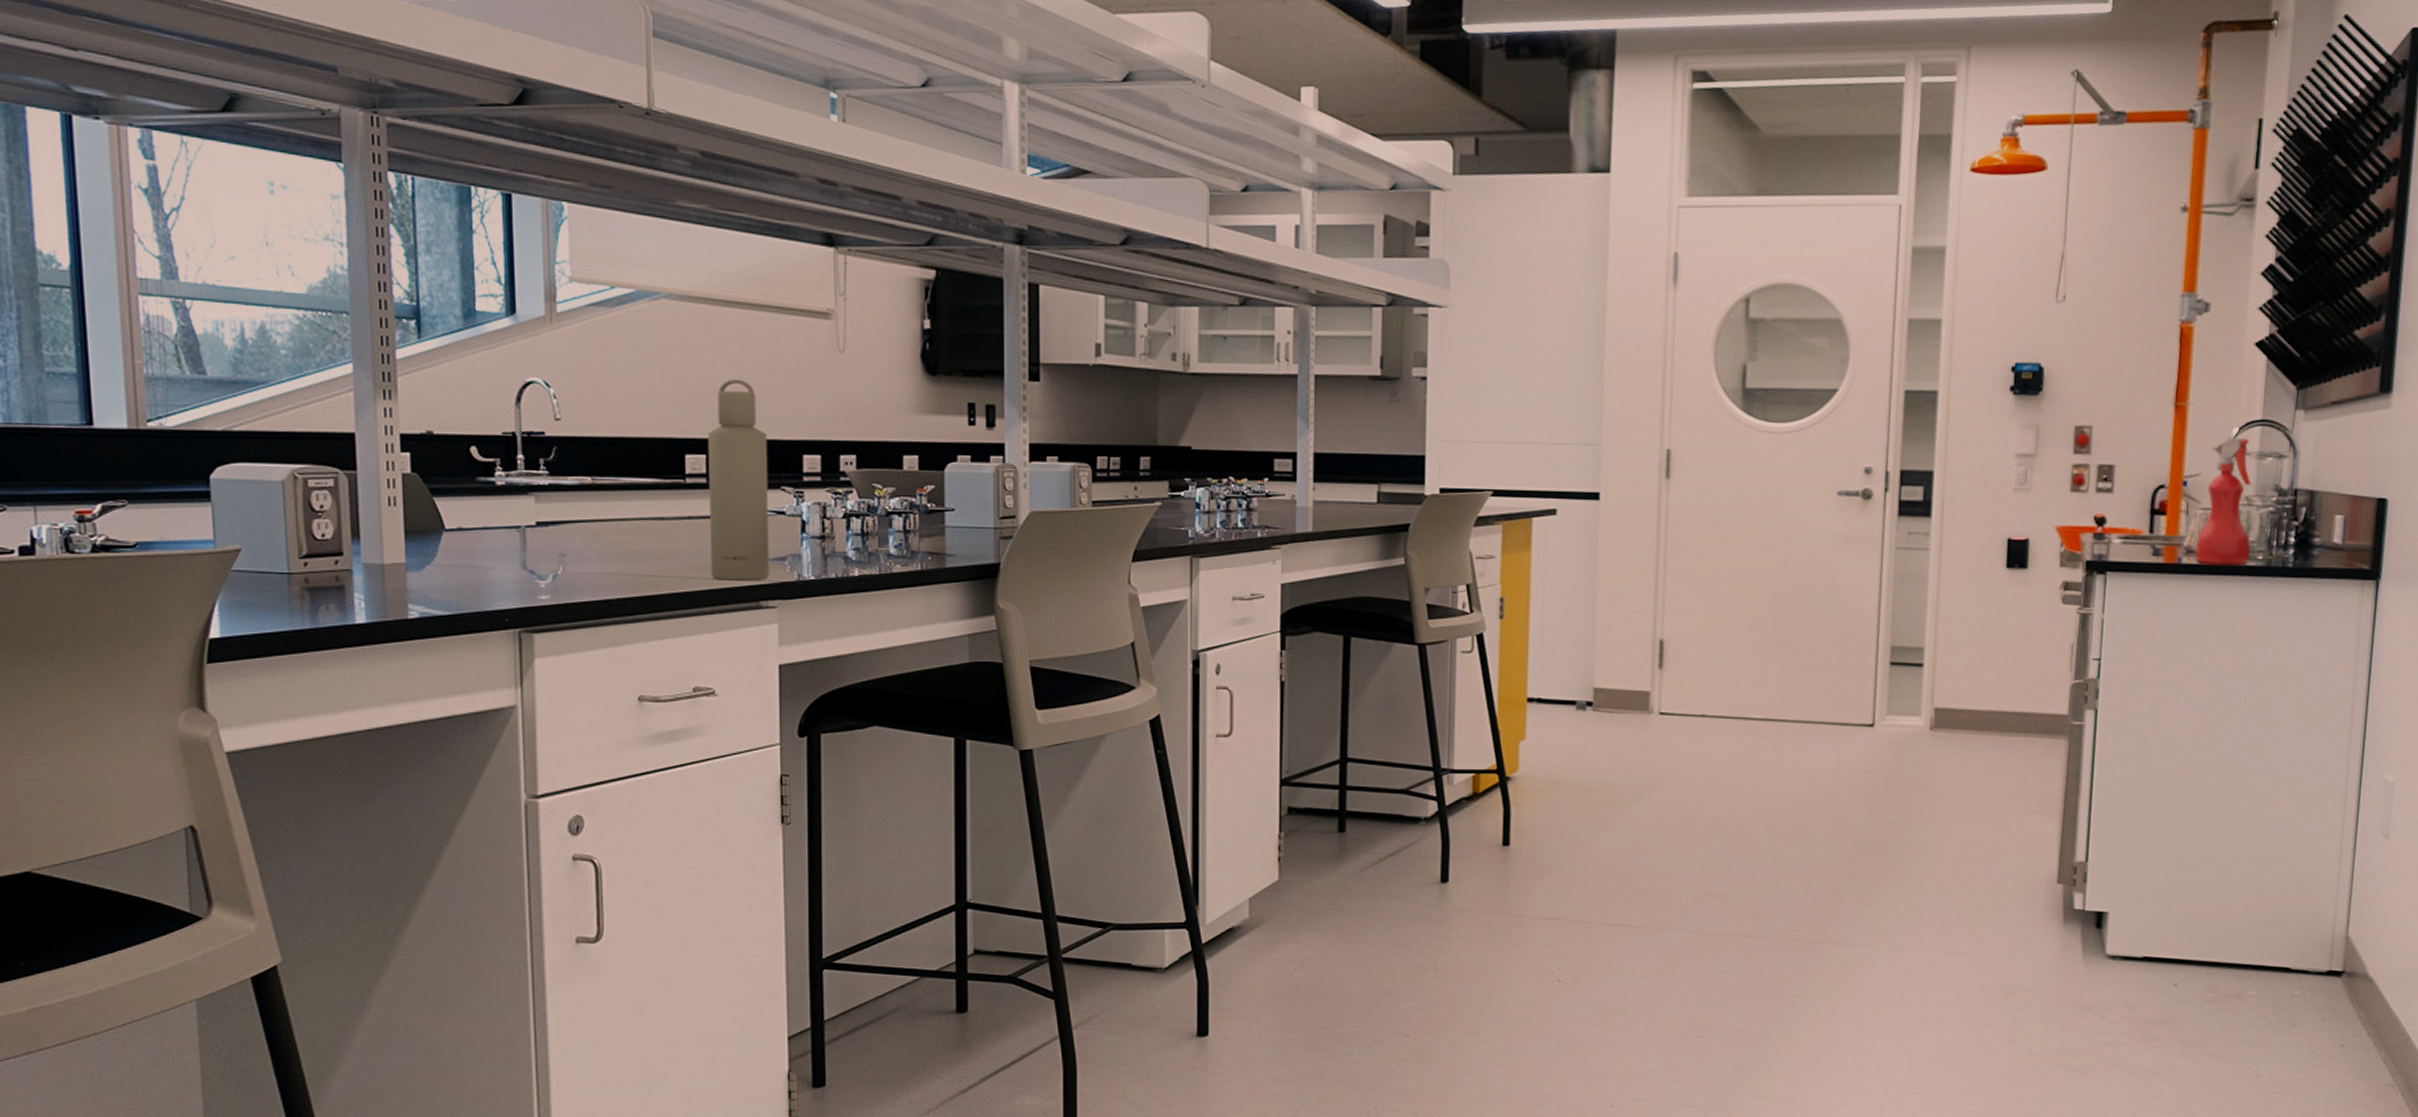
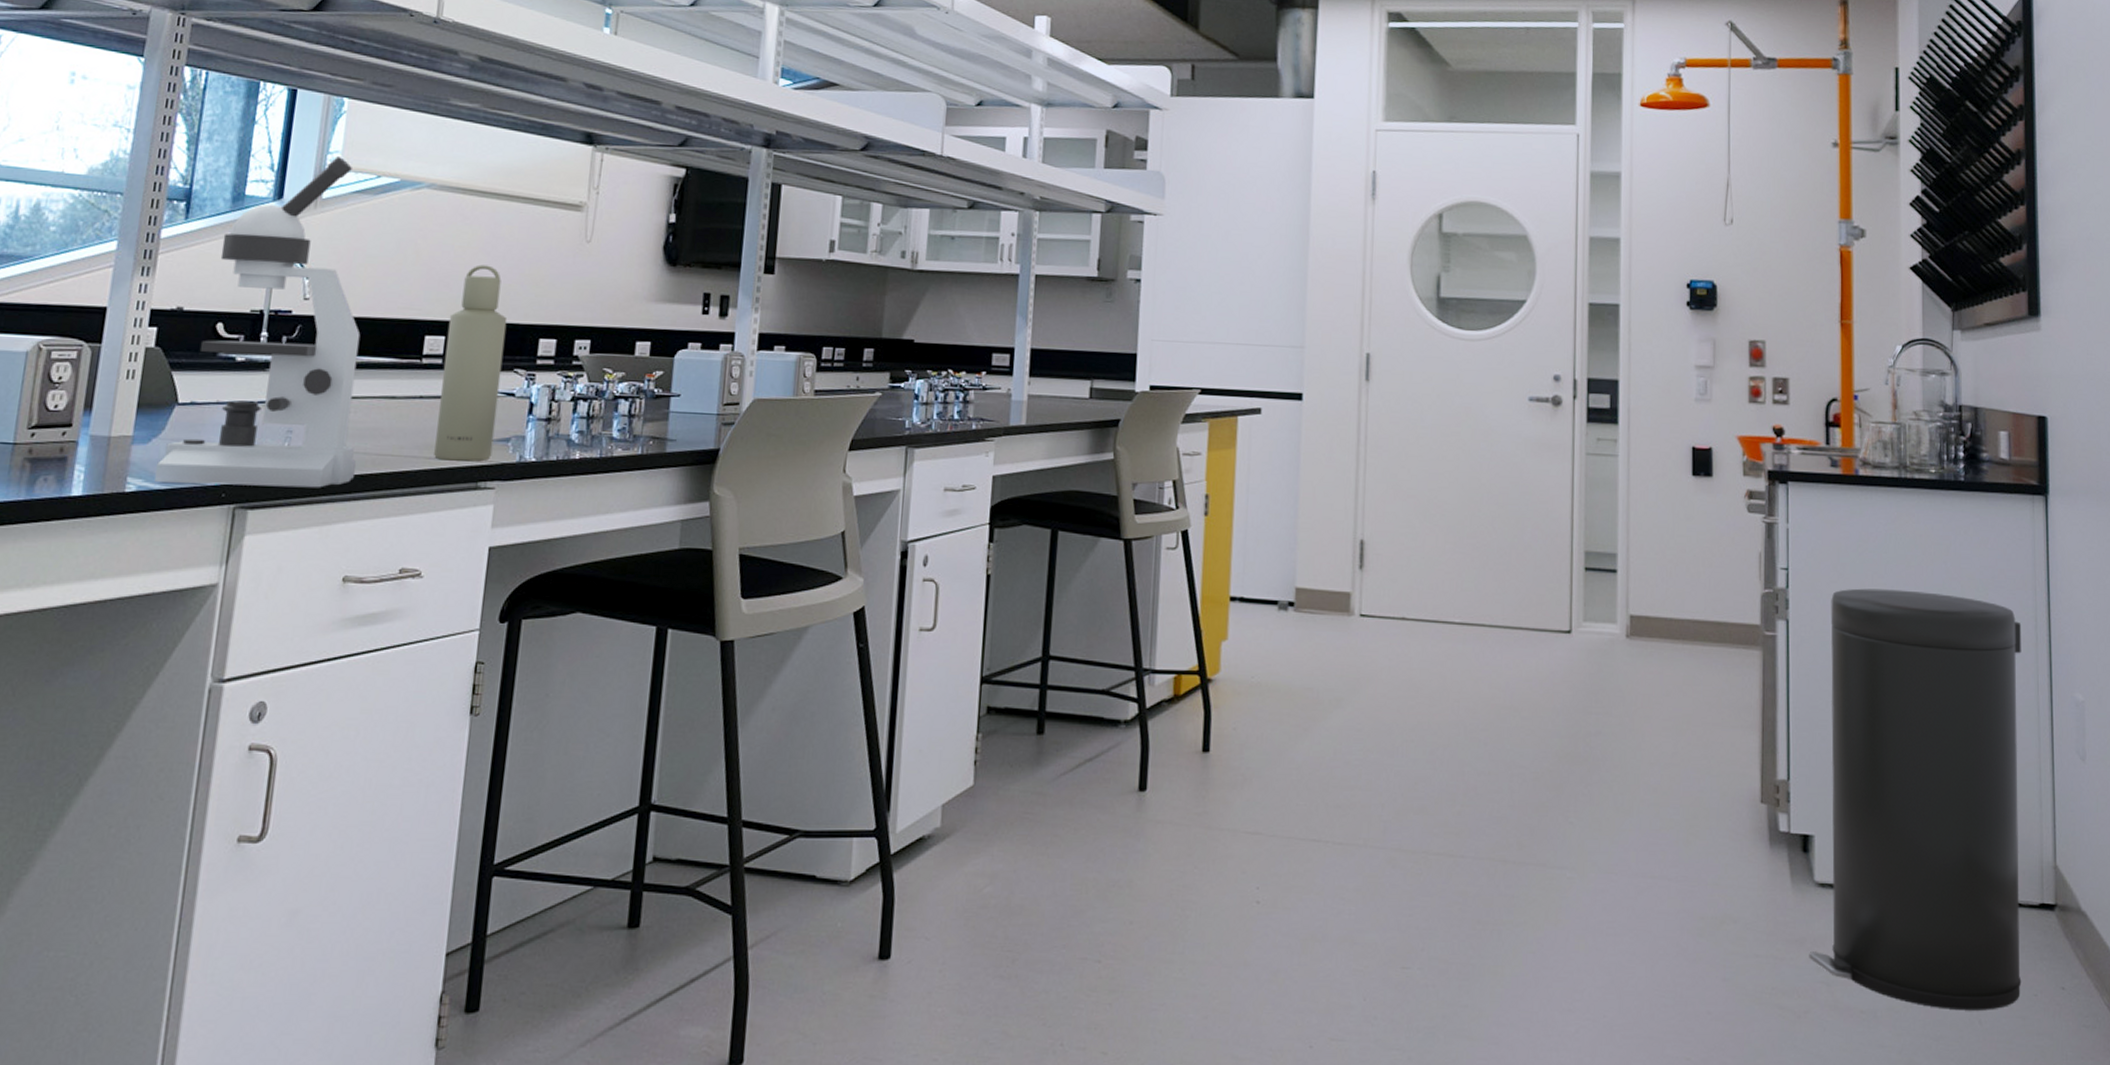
microscope: none [435,265,634,611] -> present [155,155,361,488]
pedal bin: none [2095,677,2338,1066] -> present [1809,588,2022,1011]
spray bottle: present [2194,437,2252,567] -> none [1870,355,1924,480]

